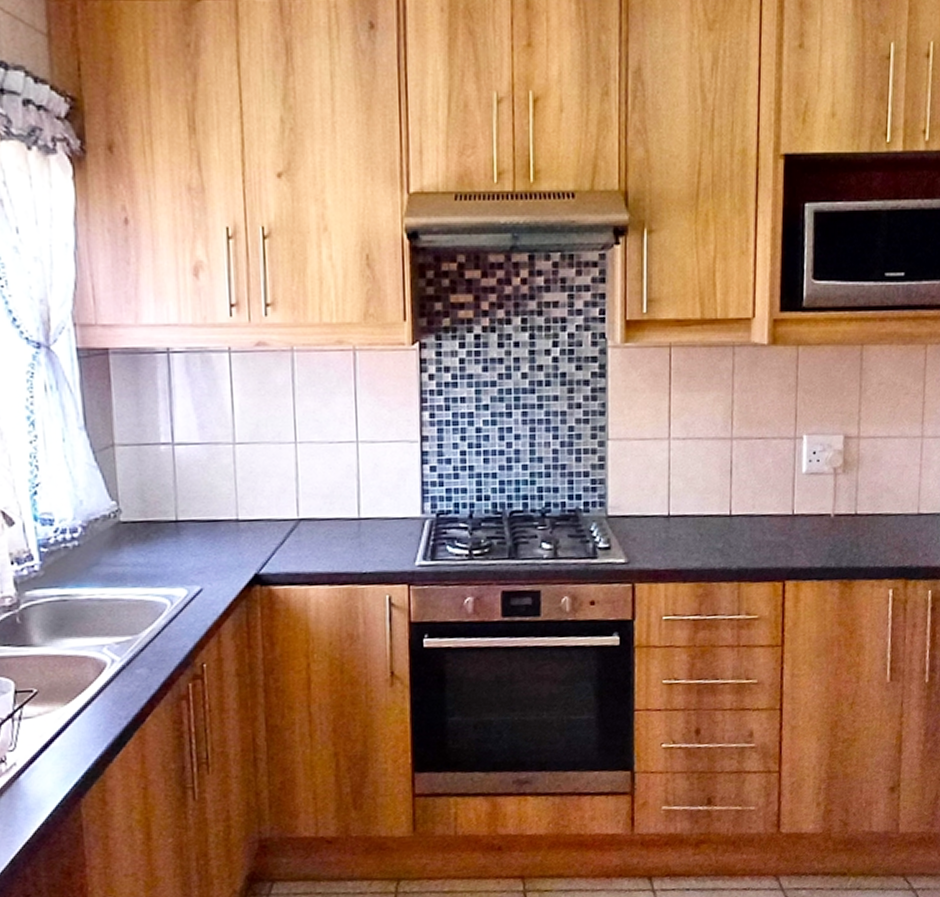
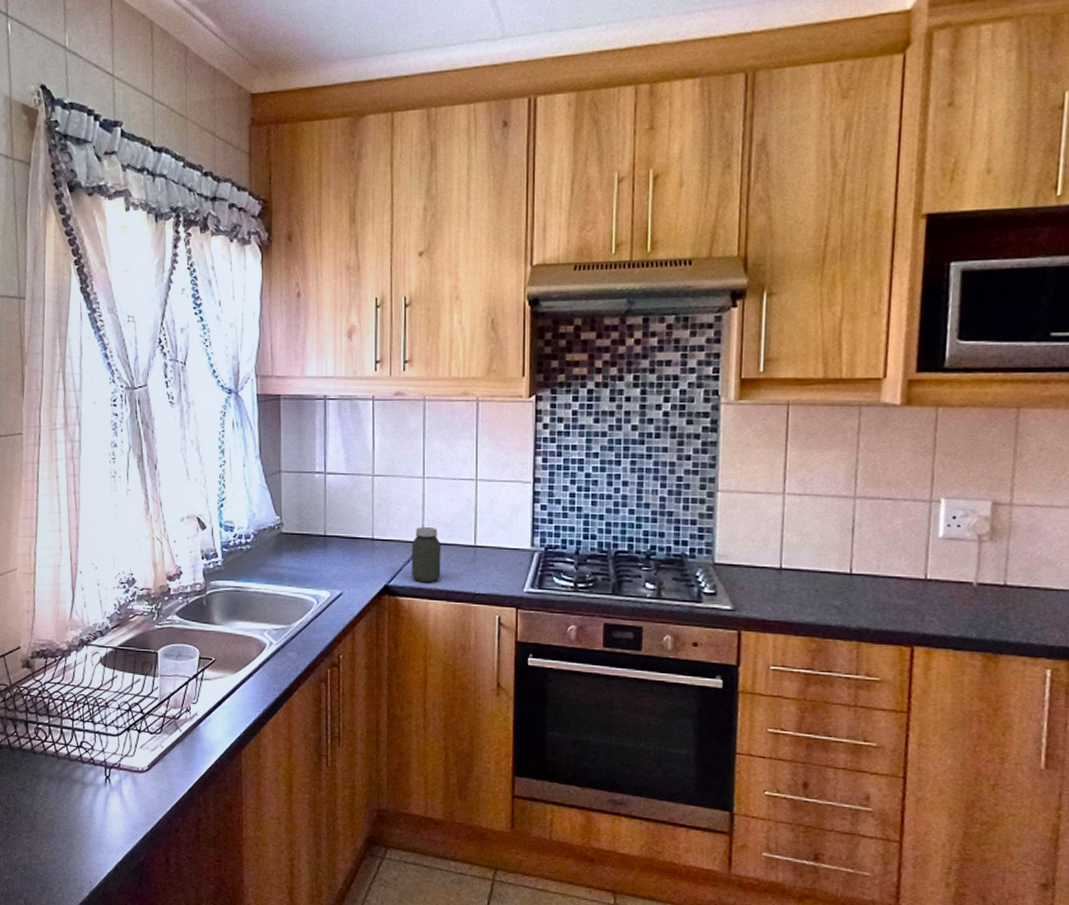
jar: none [285,501,322,567] -> present [412,527,441,583]

